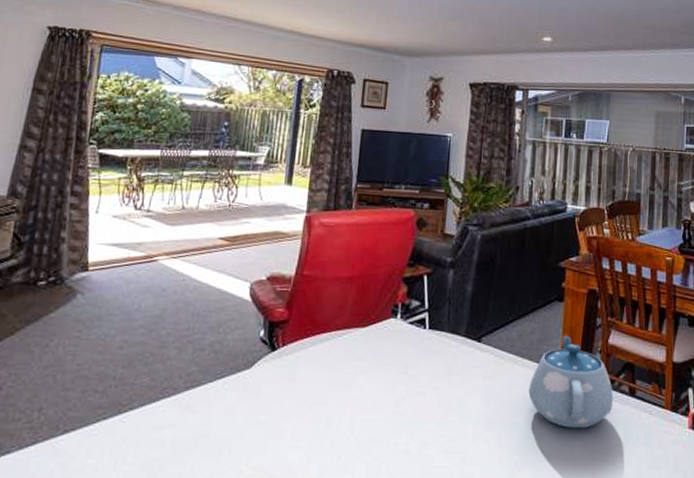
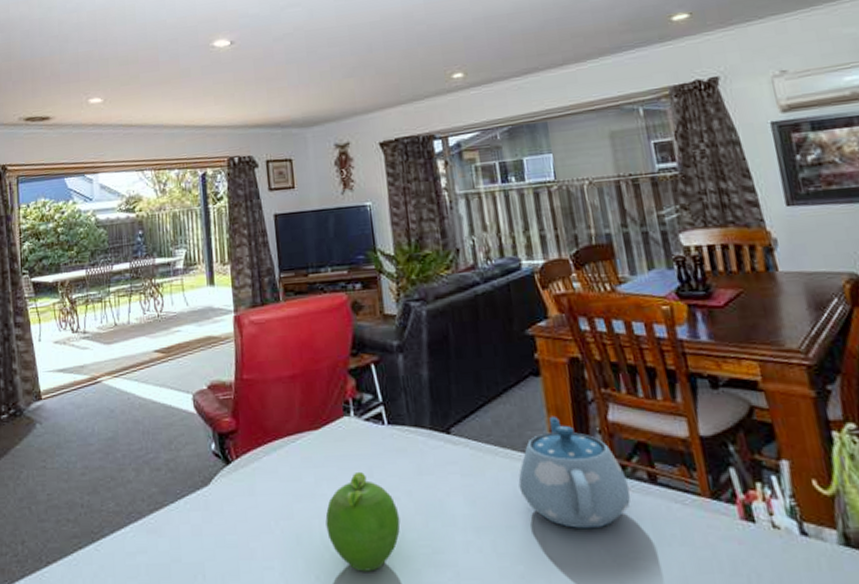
fruit: none [356,367,424,455] -> present [325,471,401,572]

